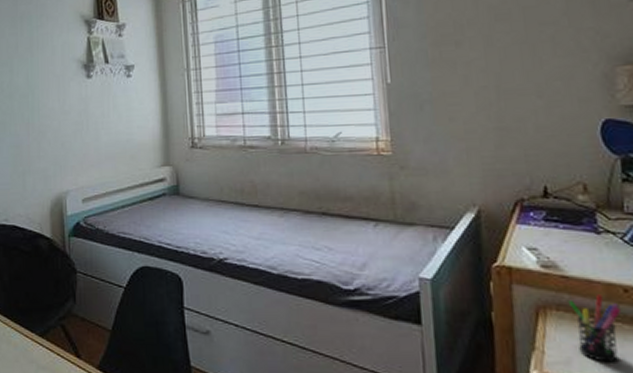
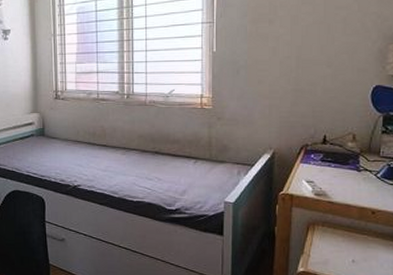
pen holder: present [568,294,622,363] -> none [331,215,369,263]

